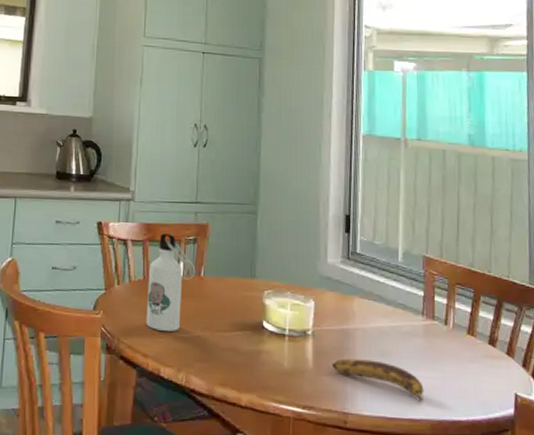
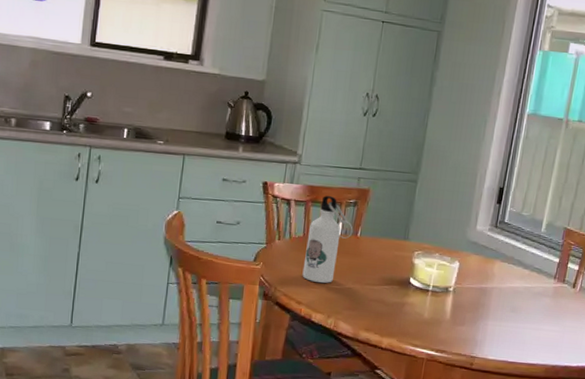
banana: present [331,358,424,402] -> none [466,312,545,350]

